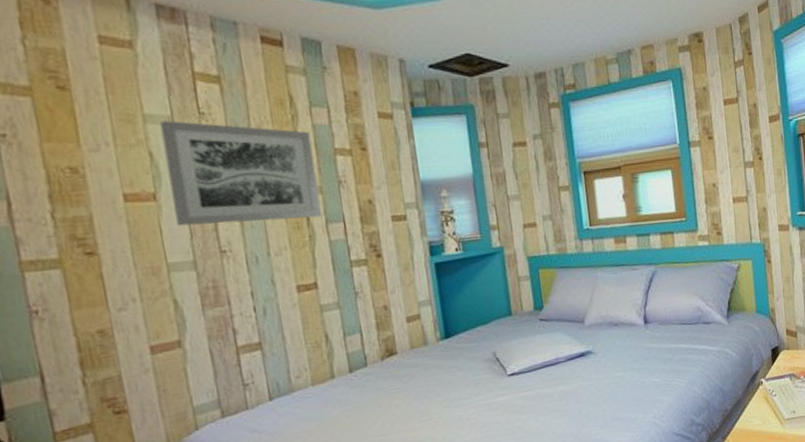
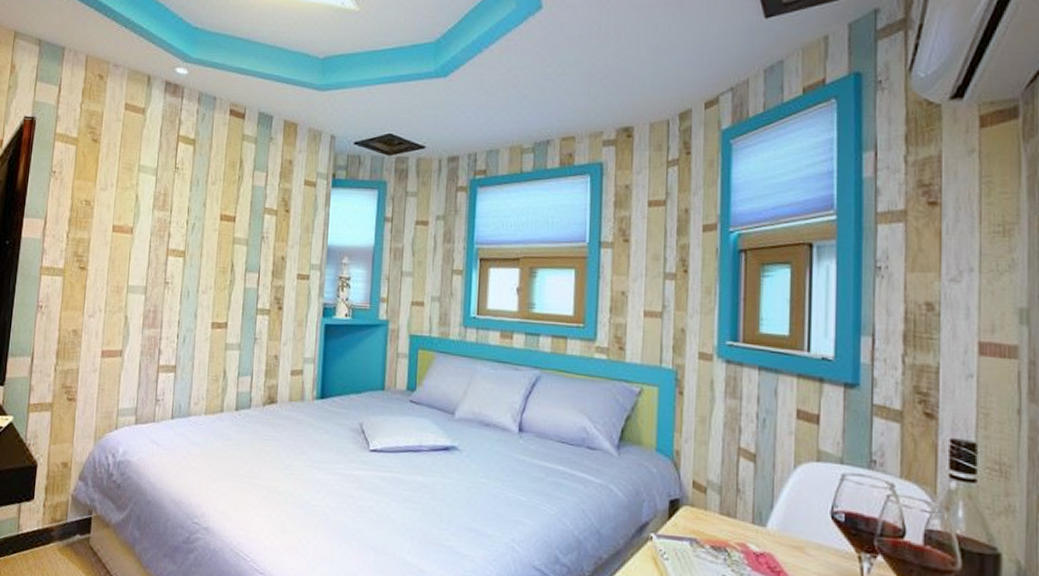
wall art: present [159,120,323,226] -> none [141,171,249,266]

